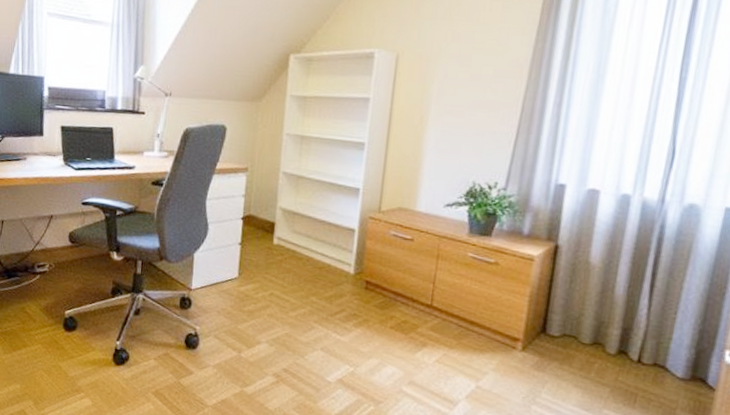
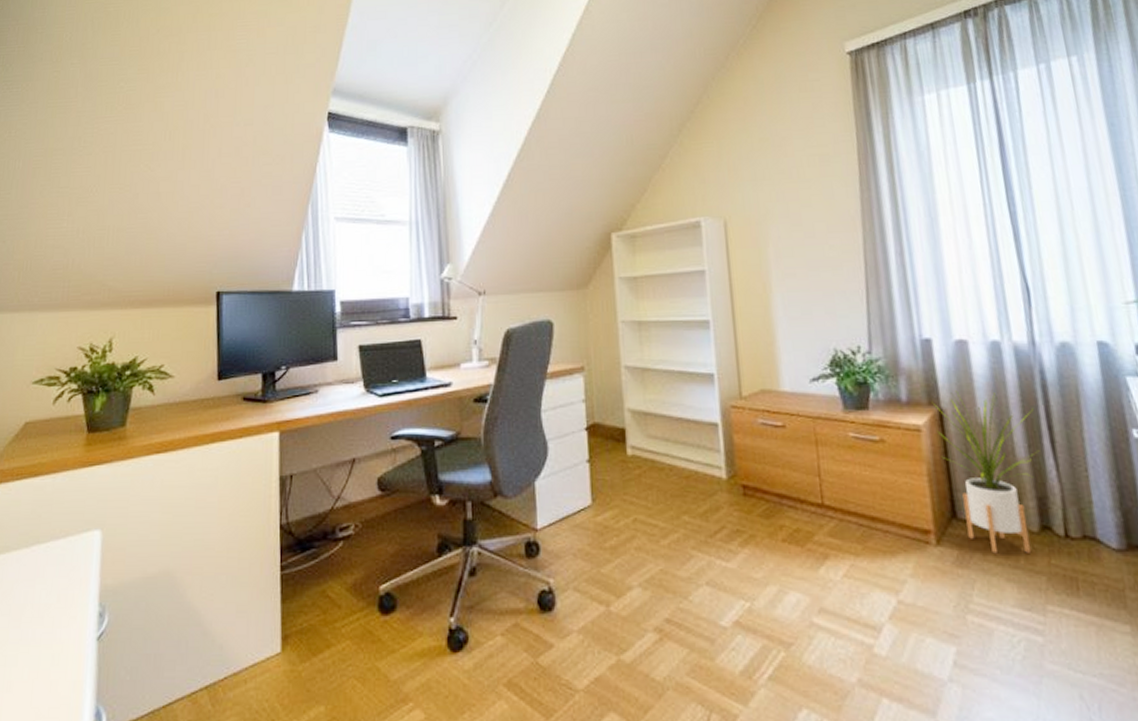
house plant: none [547,232,643,369] -> present [933,391,1040,554]

